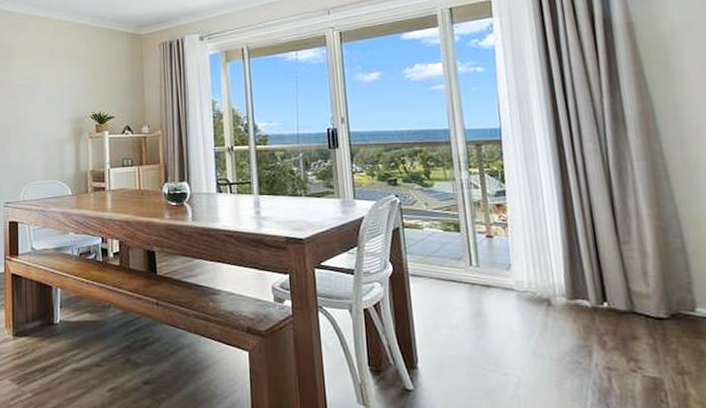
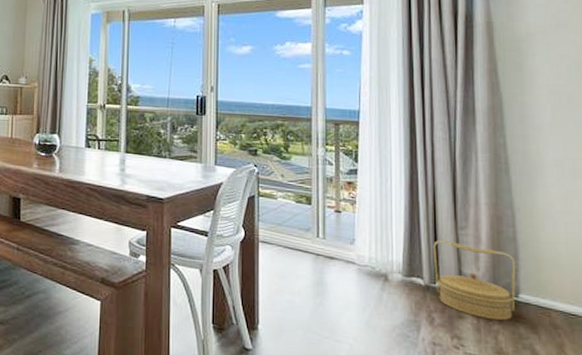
basket: none [596,257,693,339] -> present [434,239,516,321]

